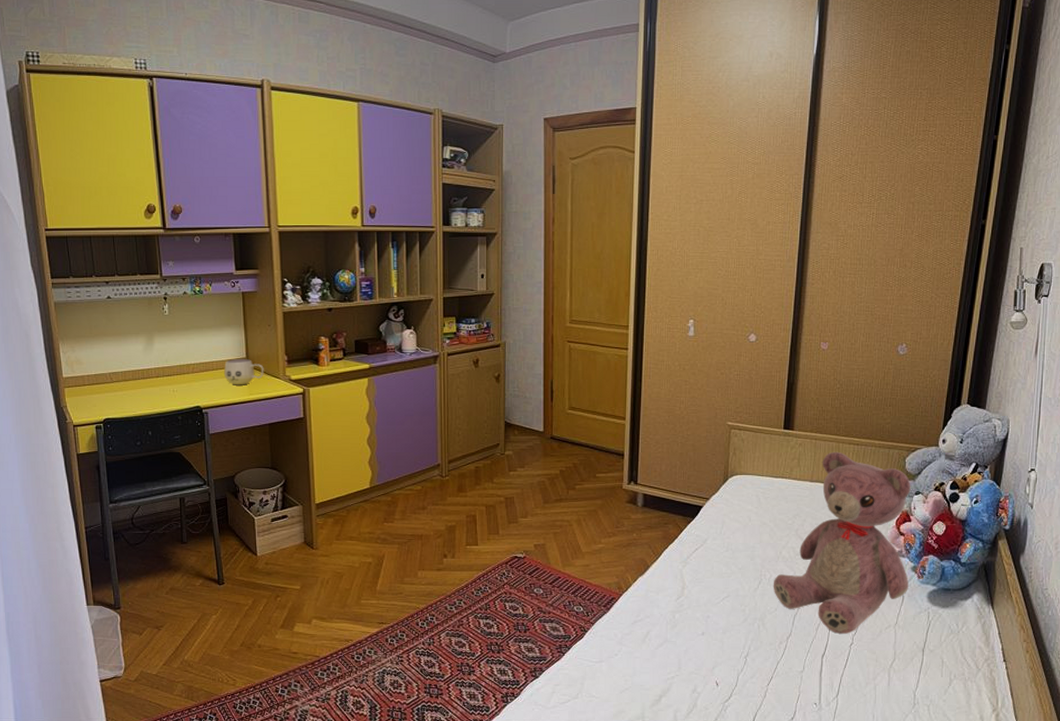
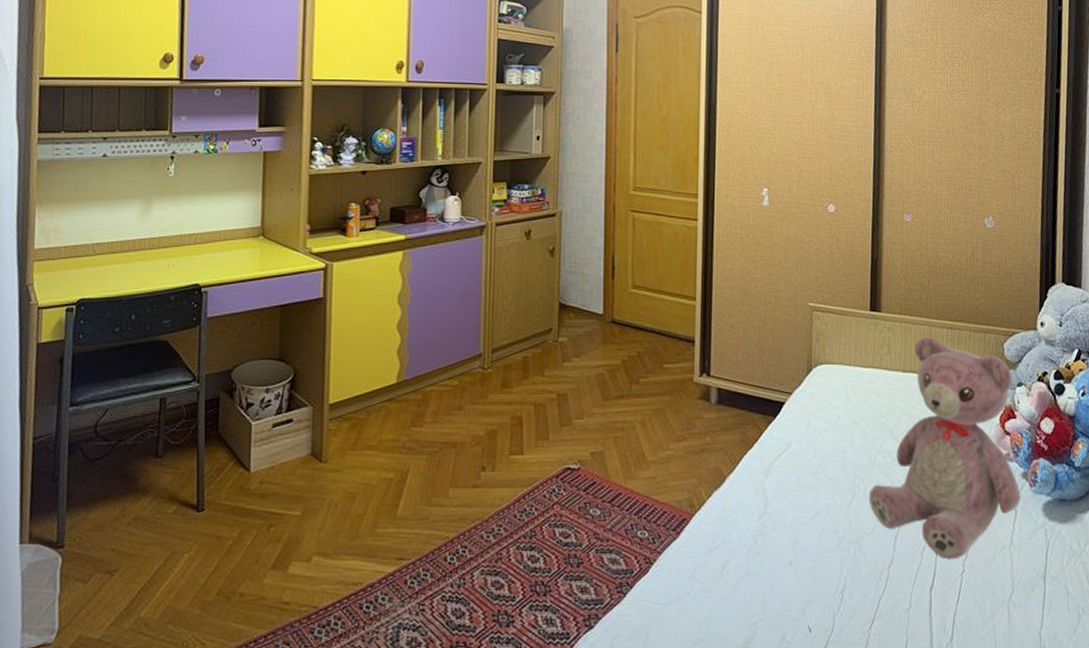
mug: present [223,358,264,385] -> none [231,227,281,259]

